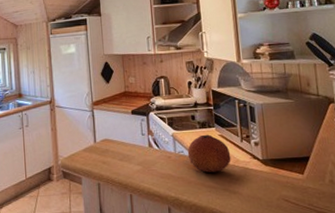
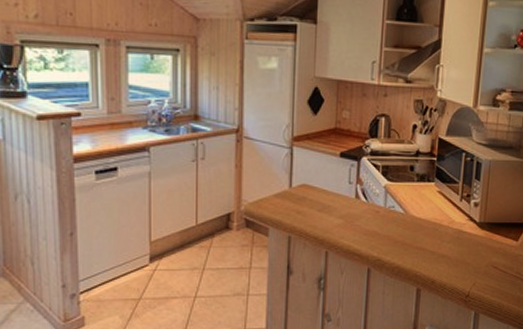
fruit: present [187,134,231,173] -> none [398,189,447,232]

